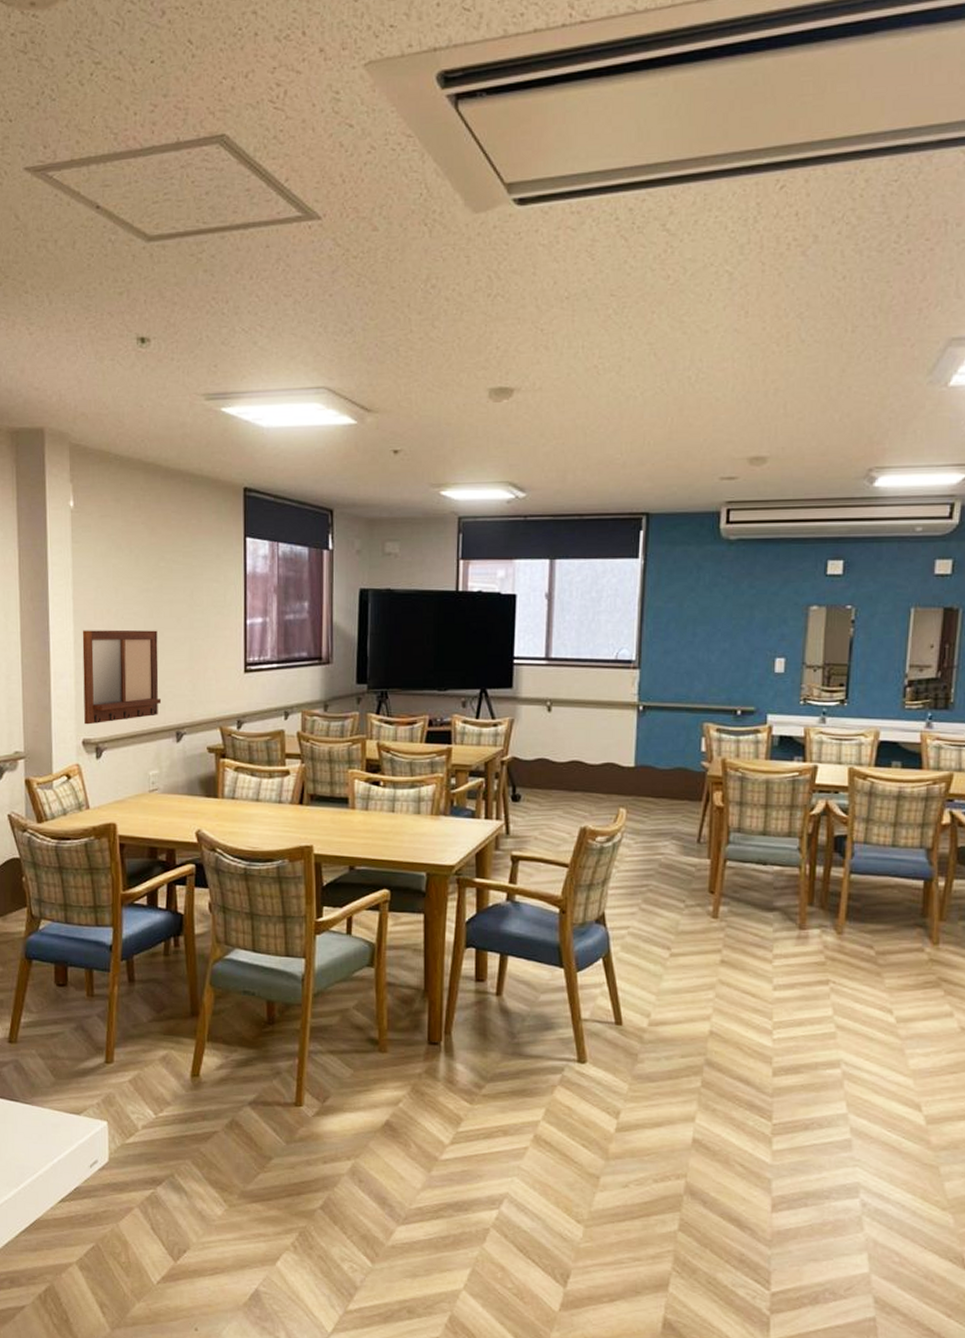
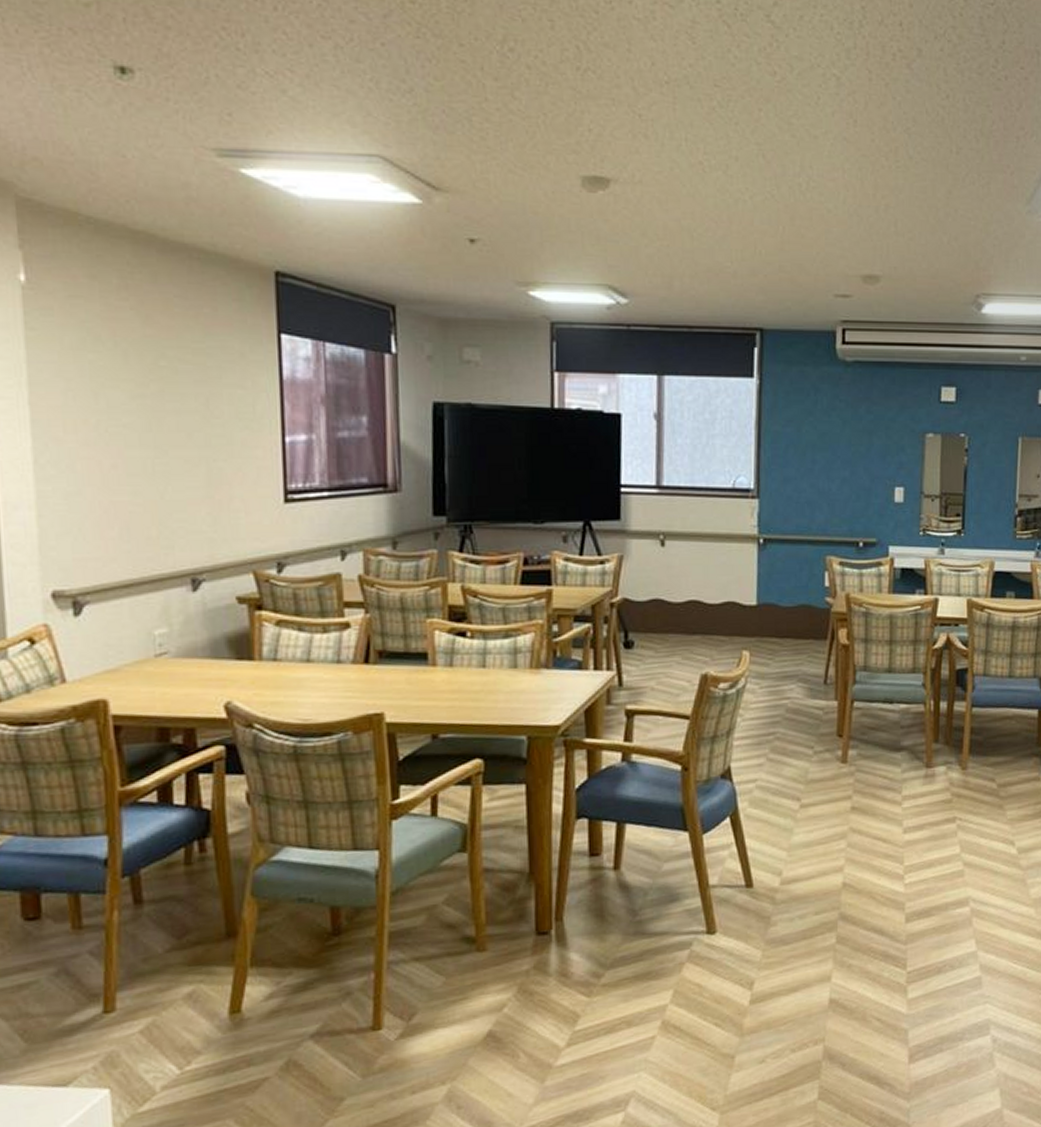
writing board: present [82,629,162,725] -> none [45,446,169,572]

